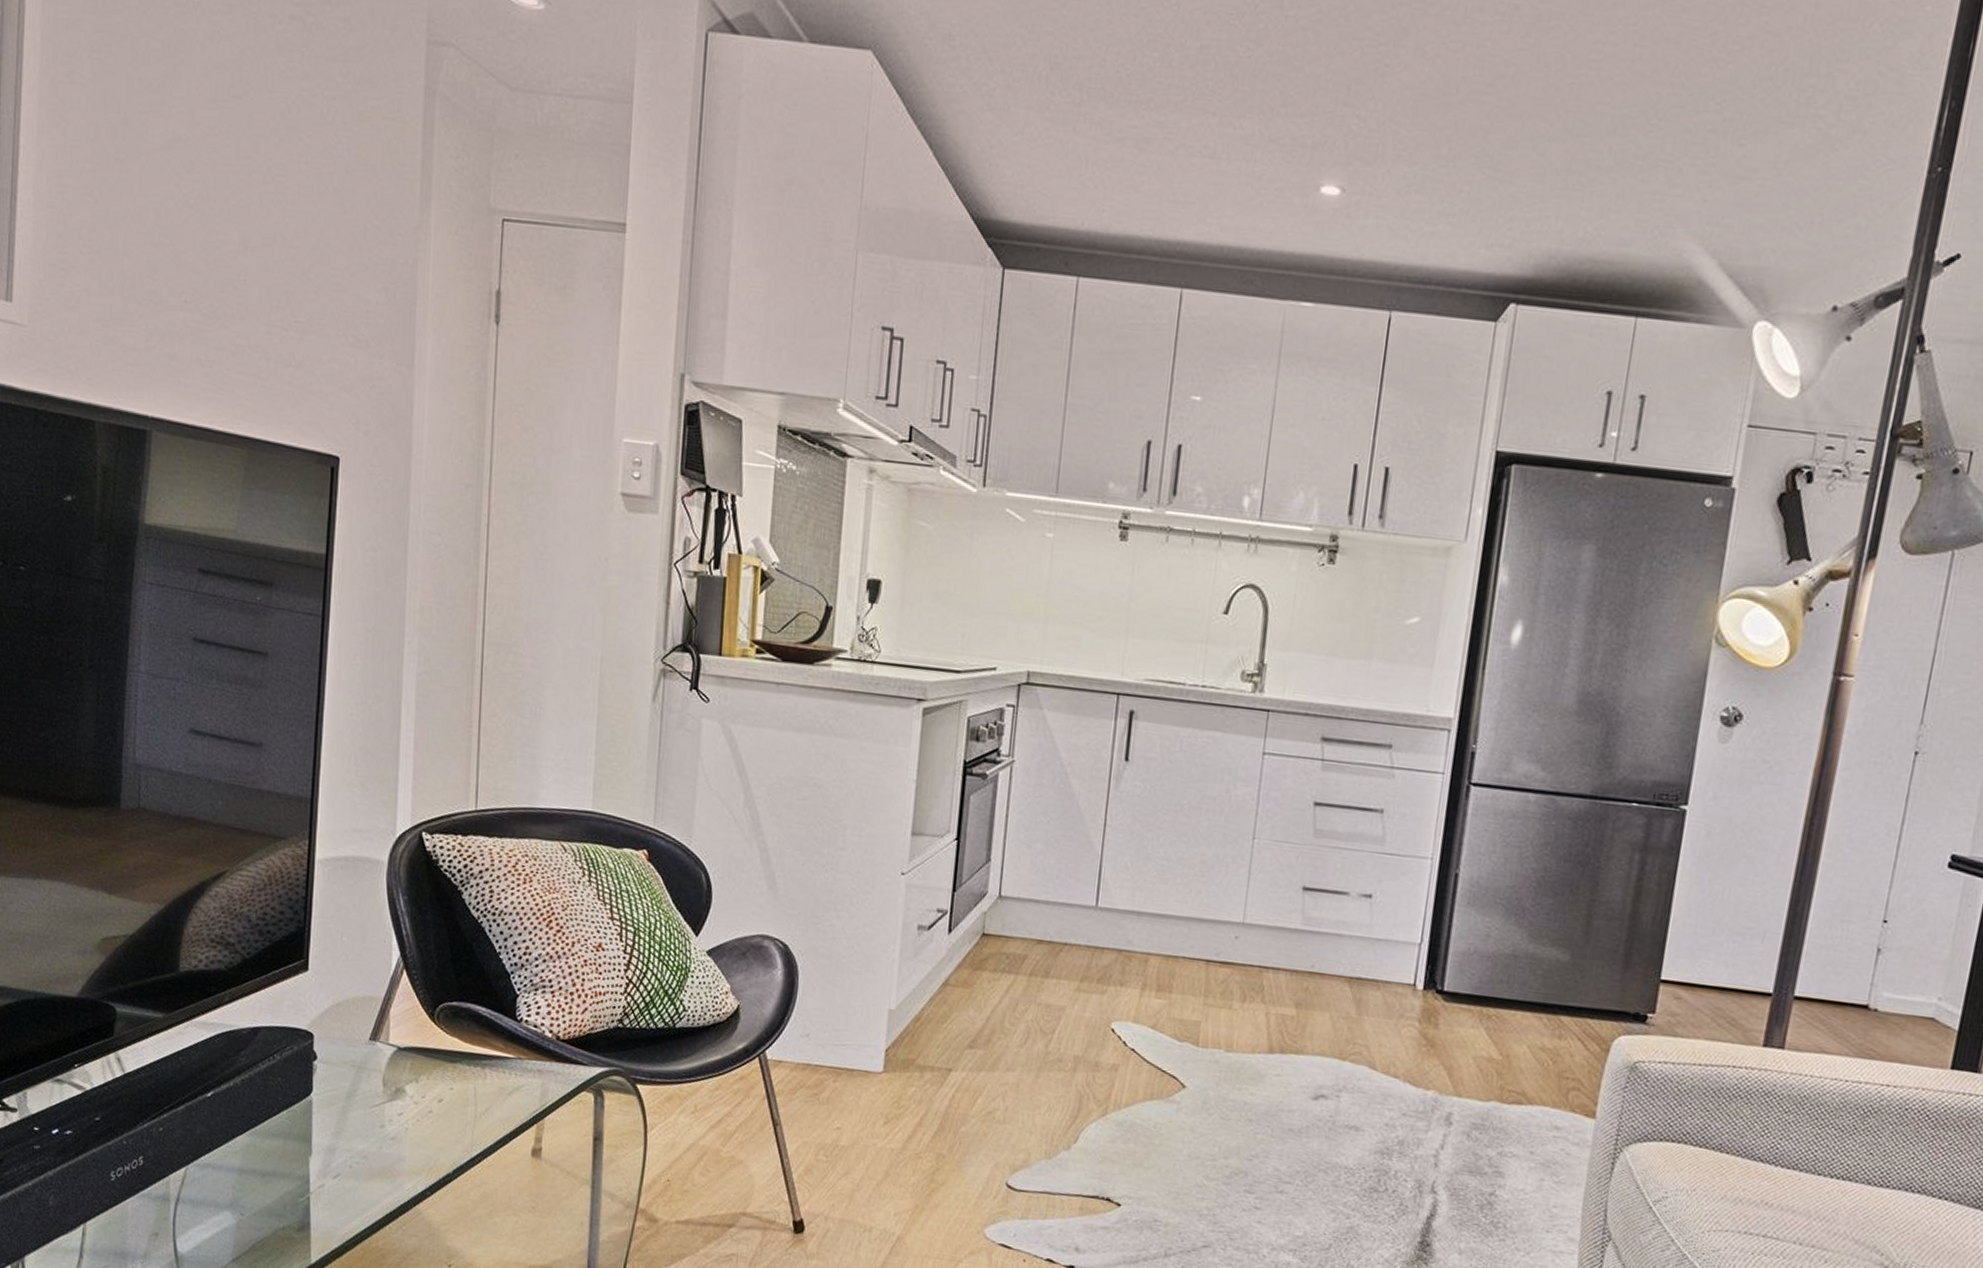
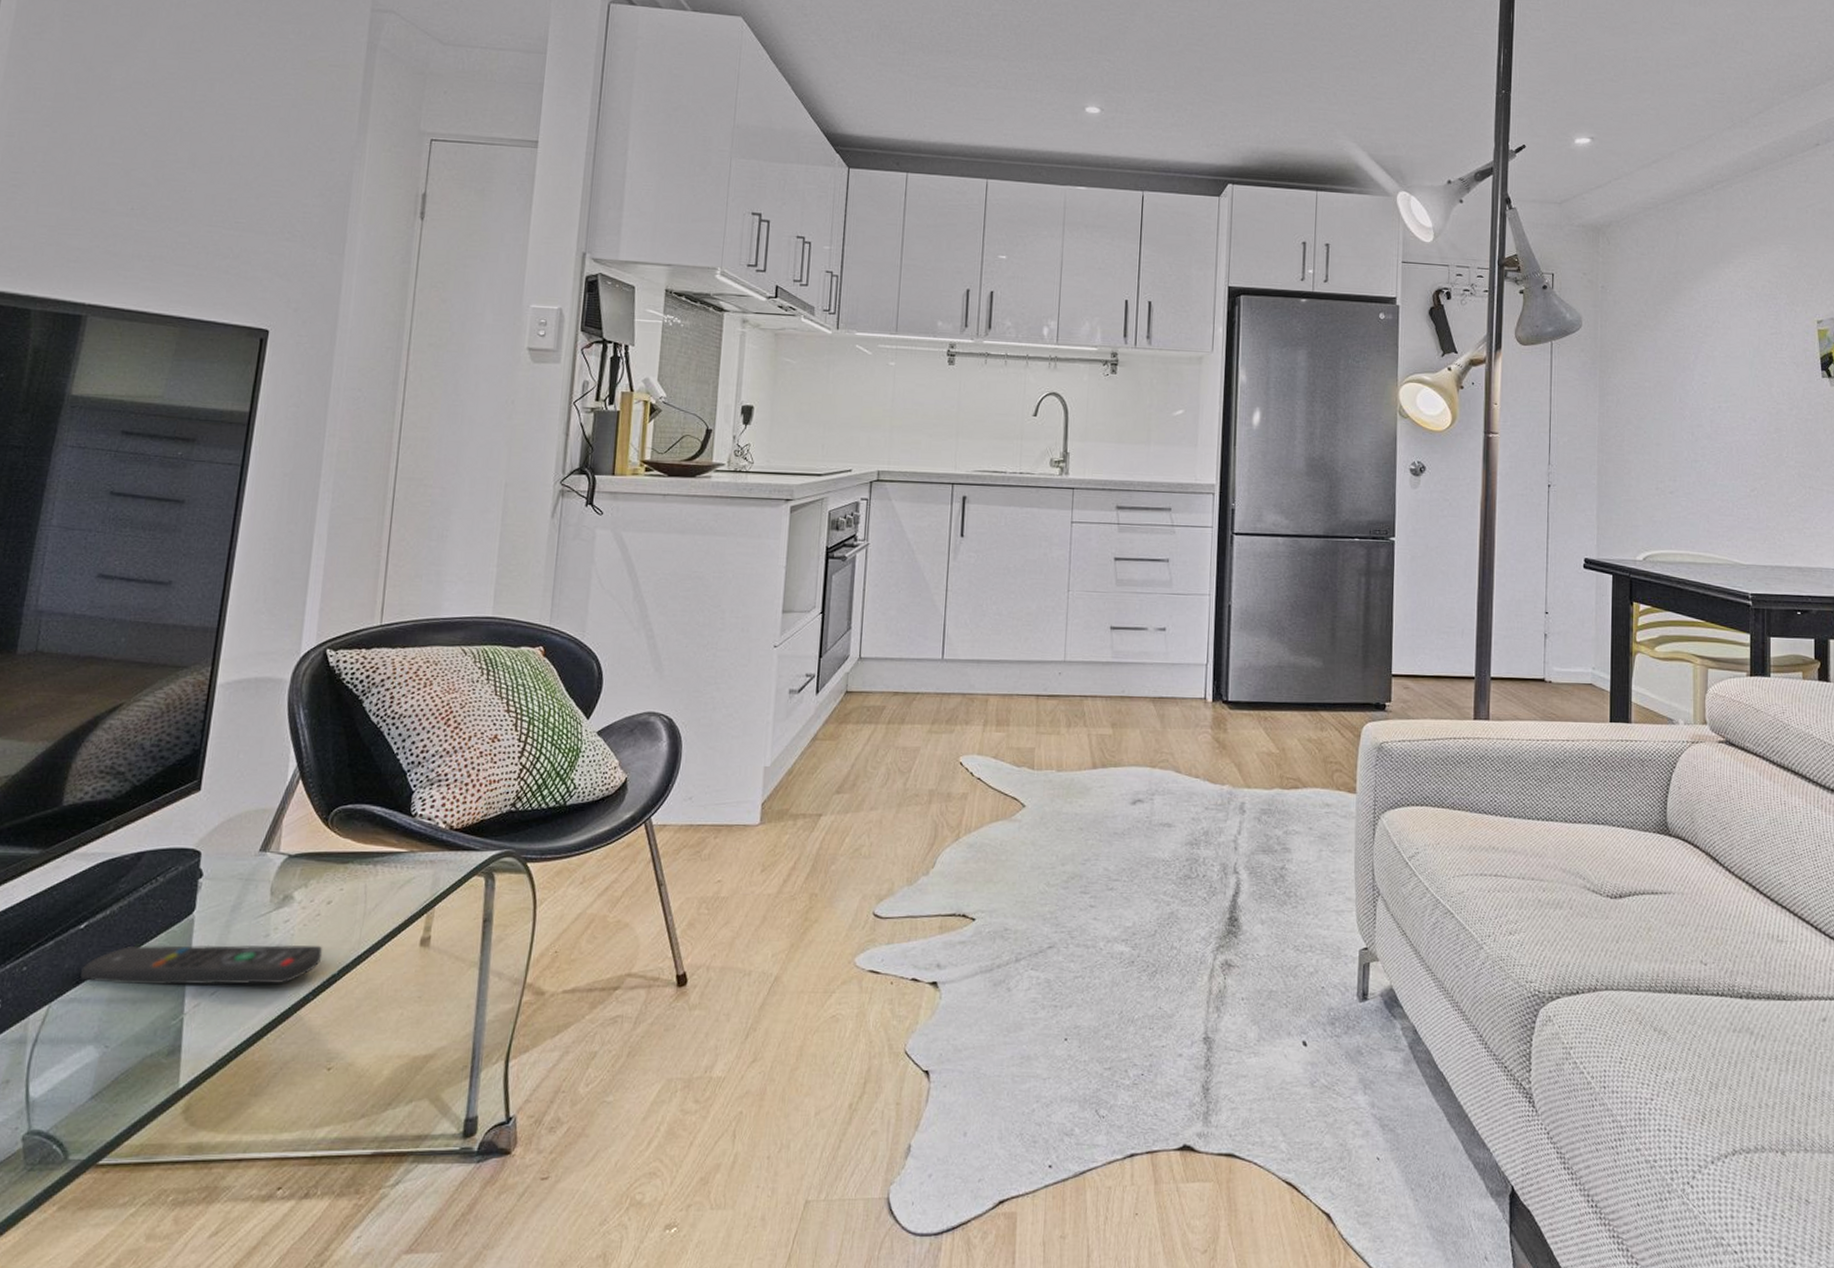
remote control: none [212,1120,437,1176] -> present [80,944,323,985]

